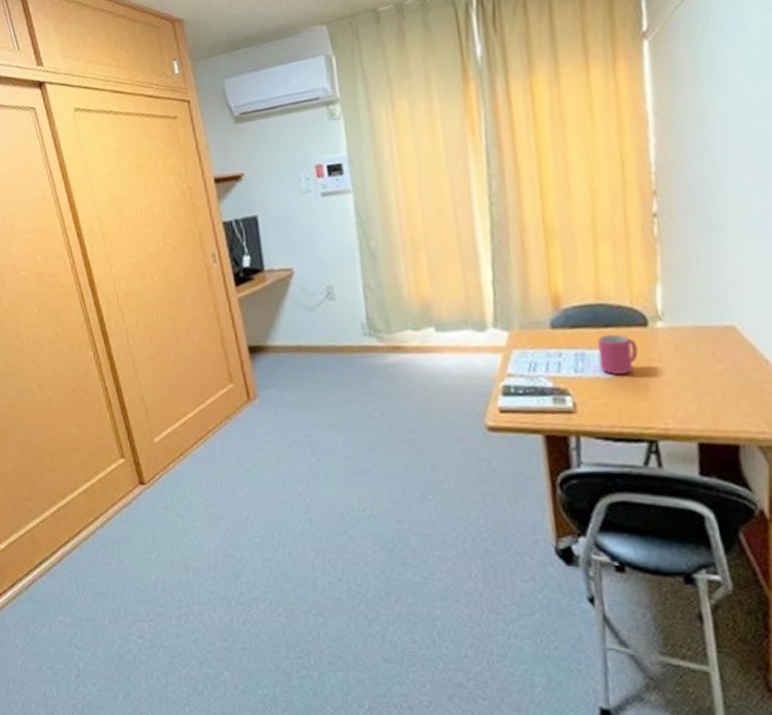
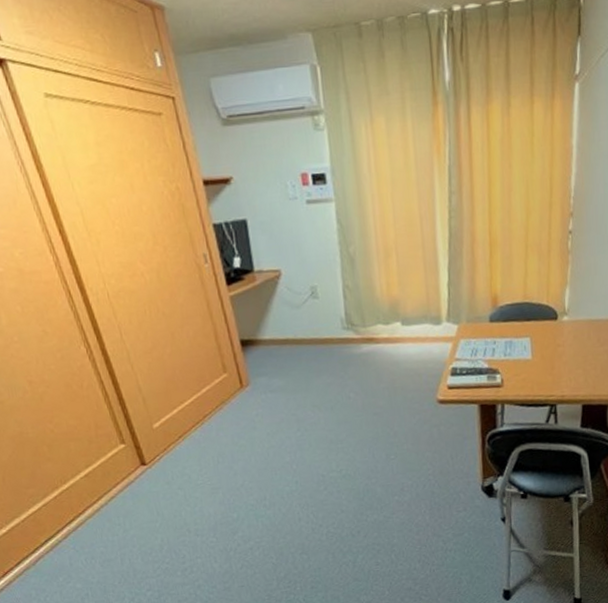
mug: present [597,334,638,375] -> none [521,326,549,357]

